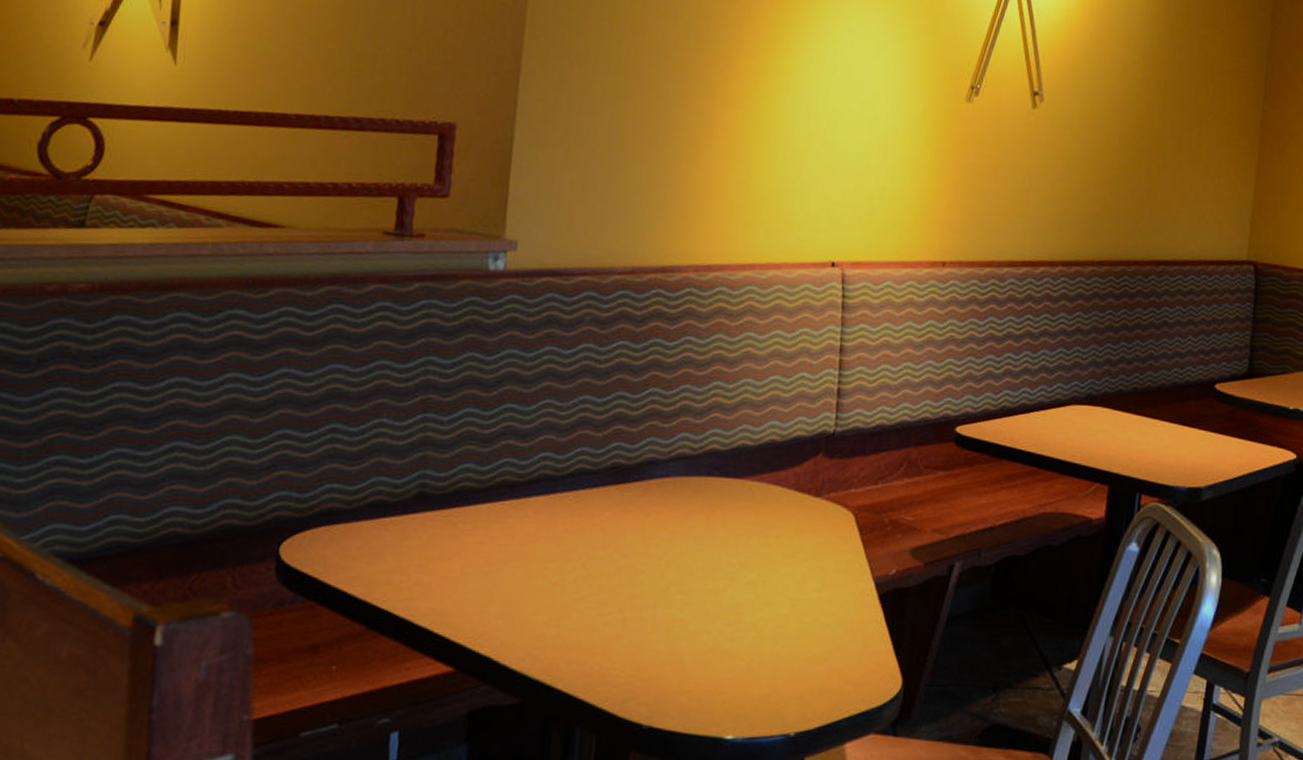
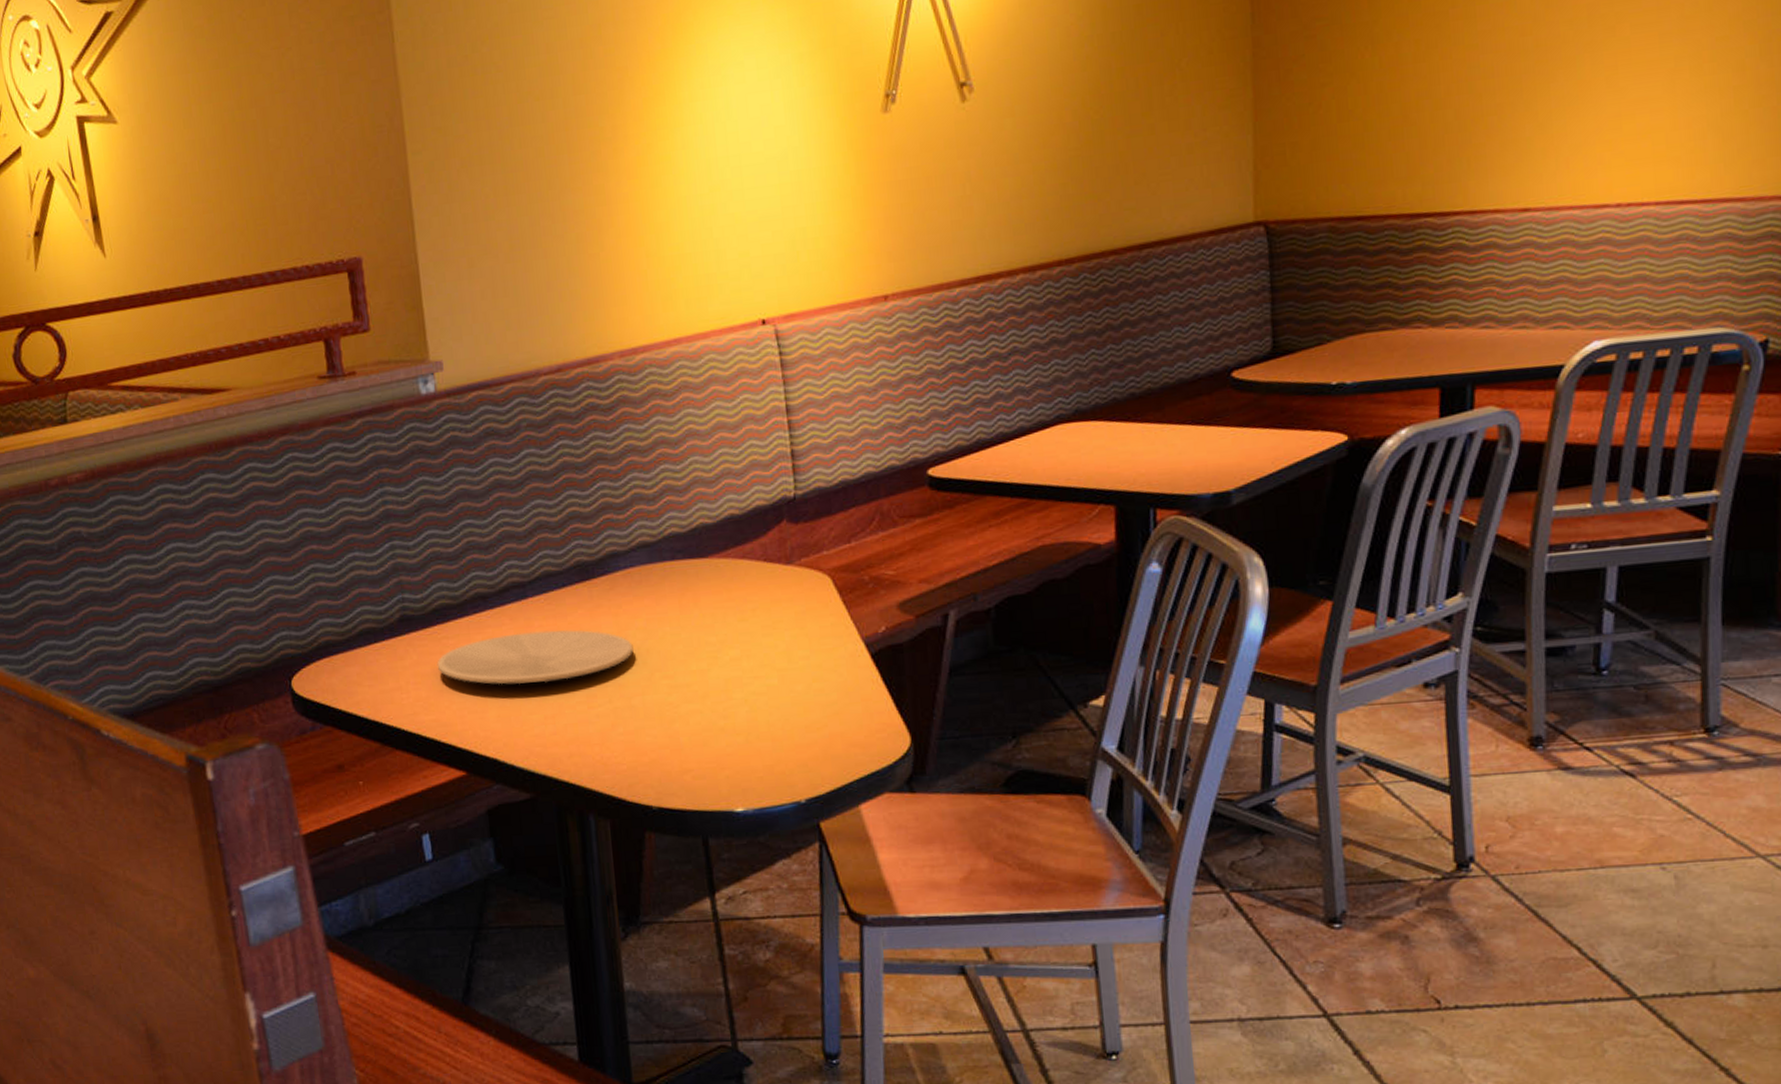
plate: none [446,528,654,583] -> present [437,630,634,685]

